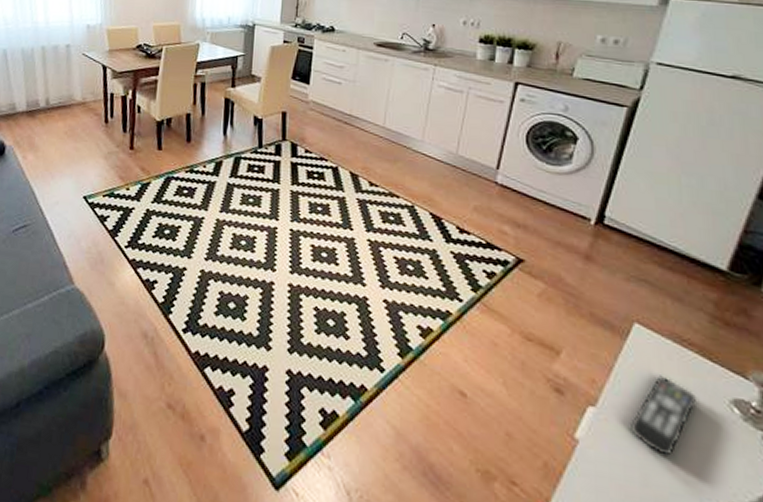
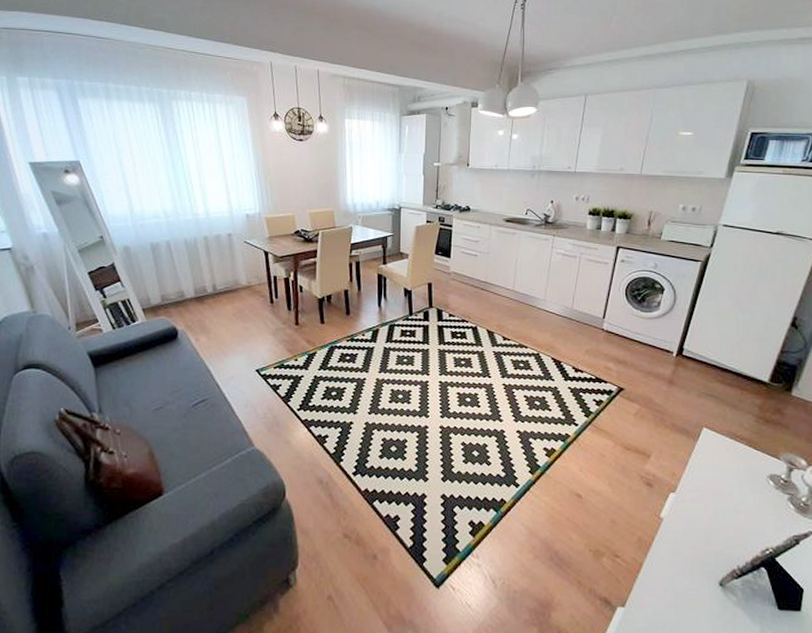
remote control: present [629,375,698,456] -> none [698,464,746,521]

